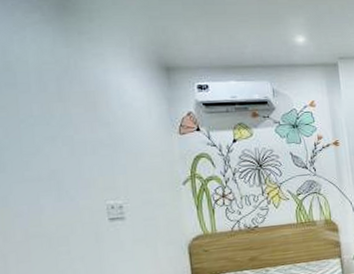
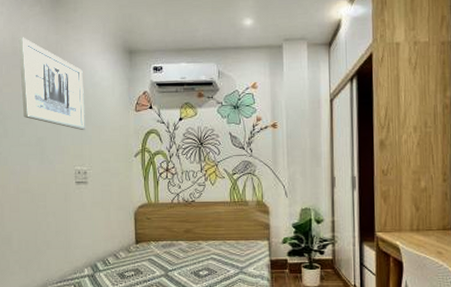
wall art: none [11,49,118,159] -> present [18,37,86,131]

